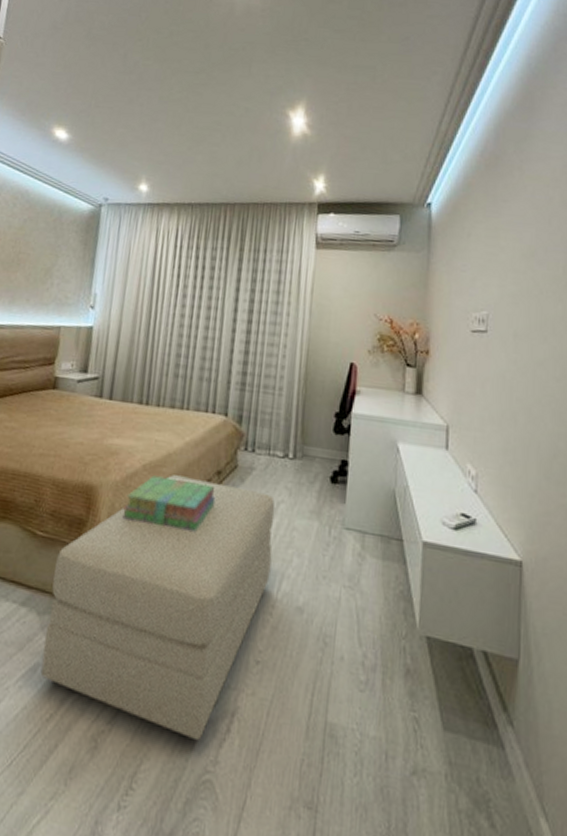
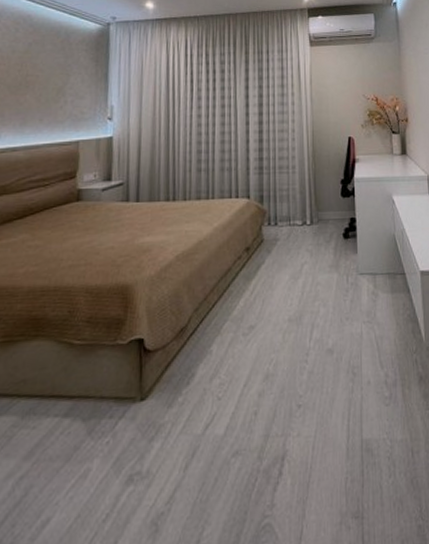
ottoman: present [40,475,275,741] -> none [92,258,302,493]
stack of books: present [122,475,216,532] -> none [161,261,247,310]

